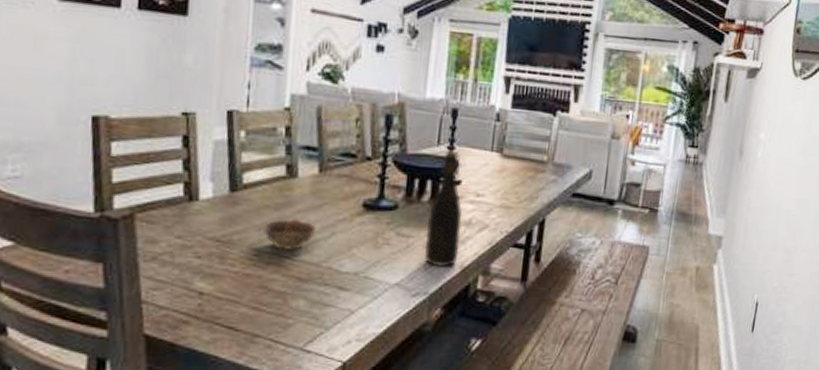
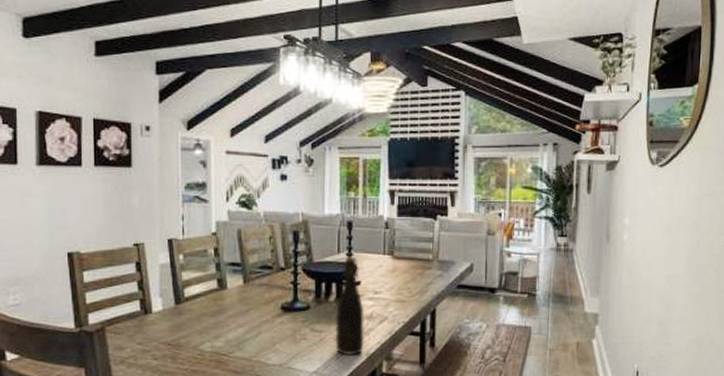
bowl: present [262,217,318,251] -> none [203,321,246,350]

